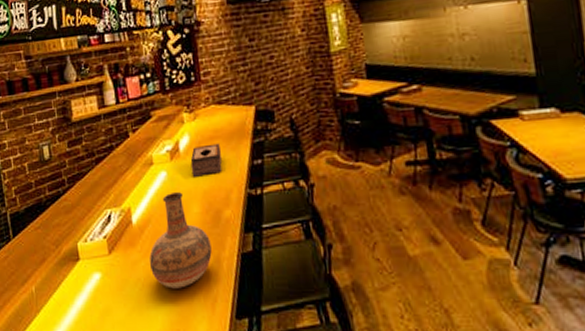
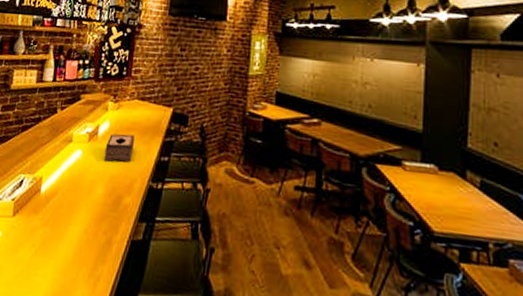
vase: present [149,192,212,289] -> none [46,171,107,262]

